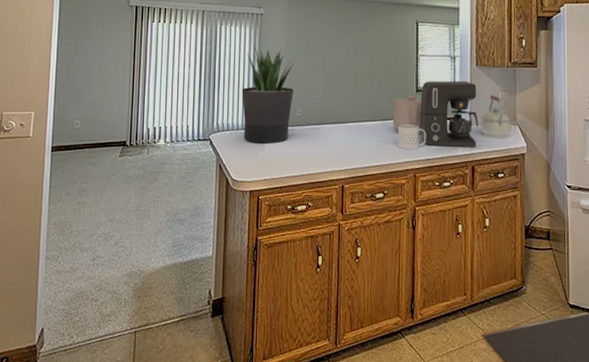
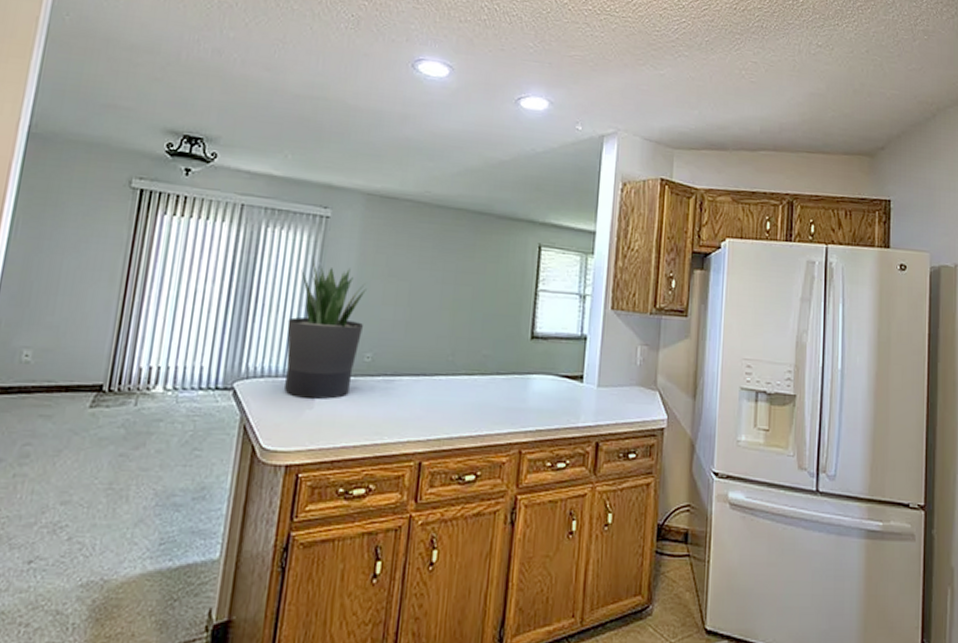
canister: present [392,95,422,135] -> none [496,342,537,397]
mug: present [397,124,426,150] -> none [500,381,540,417]
coffee maker: present [419,81,479,147] -> none [531,325,610,417]
kettle: present [480,95,511,139] -> none [610,349,650,408]

